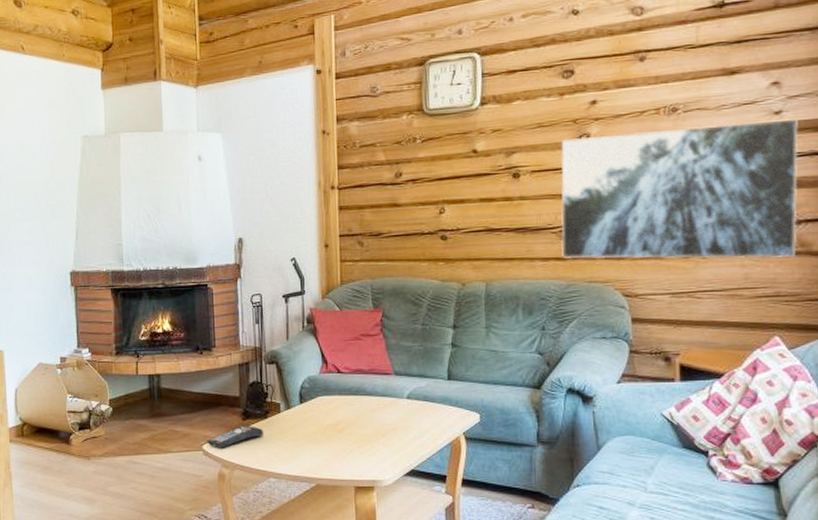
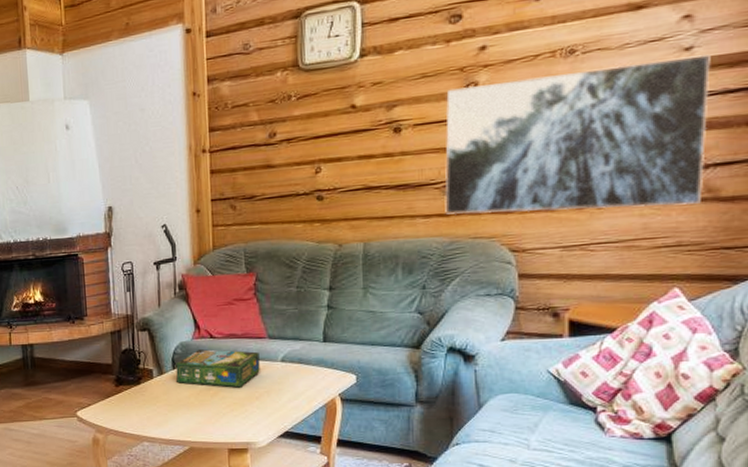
remote control: present [207,424,264,449] -> none [80,391,138,415]
board game: none [303,384,386,424] -> present [176,349,260,388]

